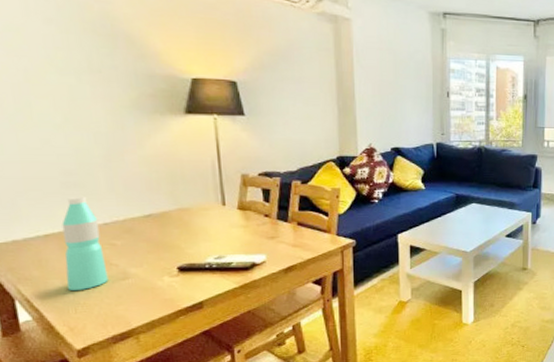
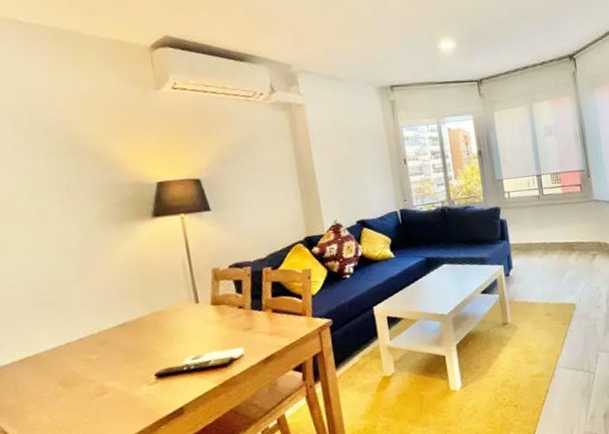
water bottle: present [62,196,109,291] -> none [36,313,86,415]

